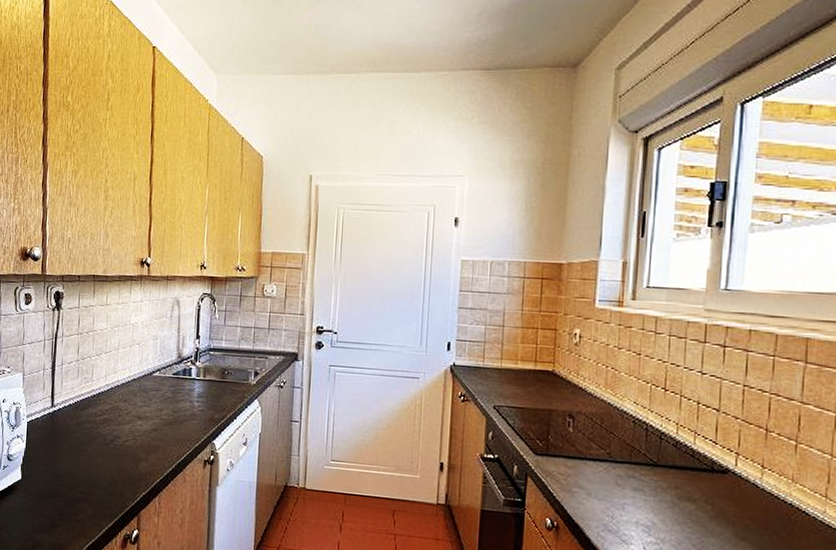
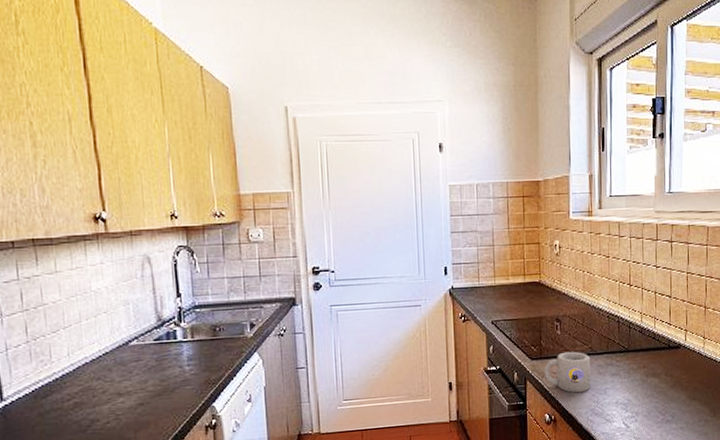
mug: none [548,452,608,502] -> present [543,351,591,393]

